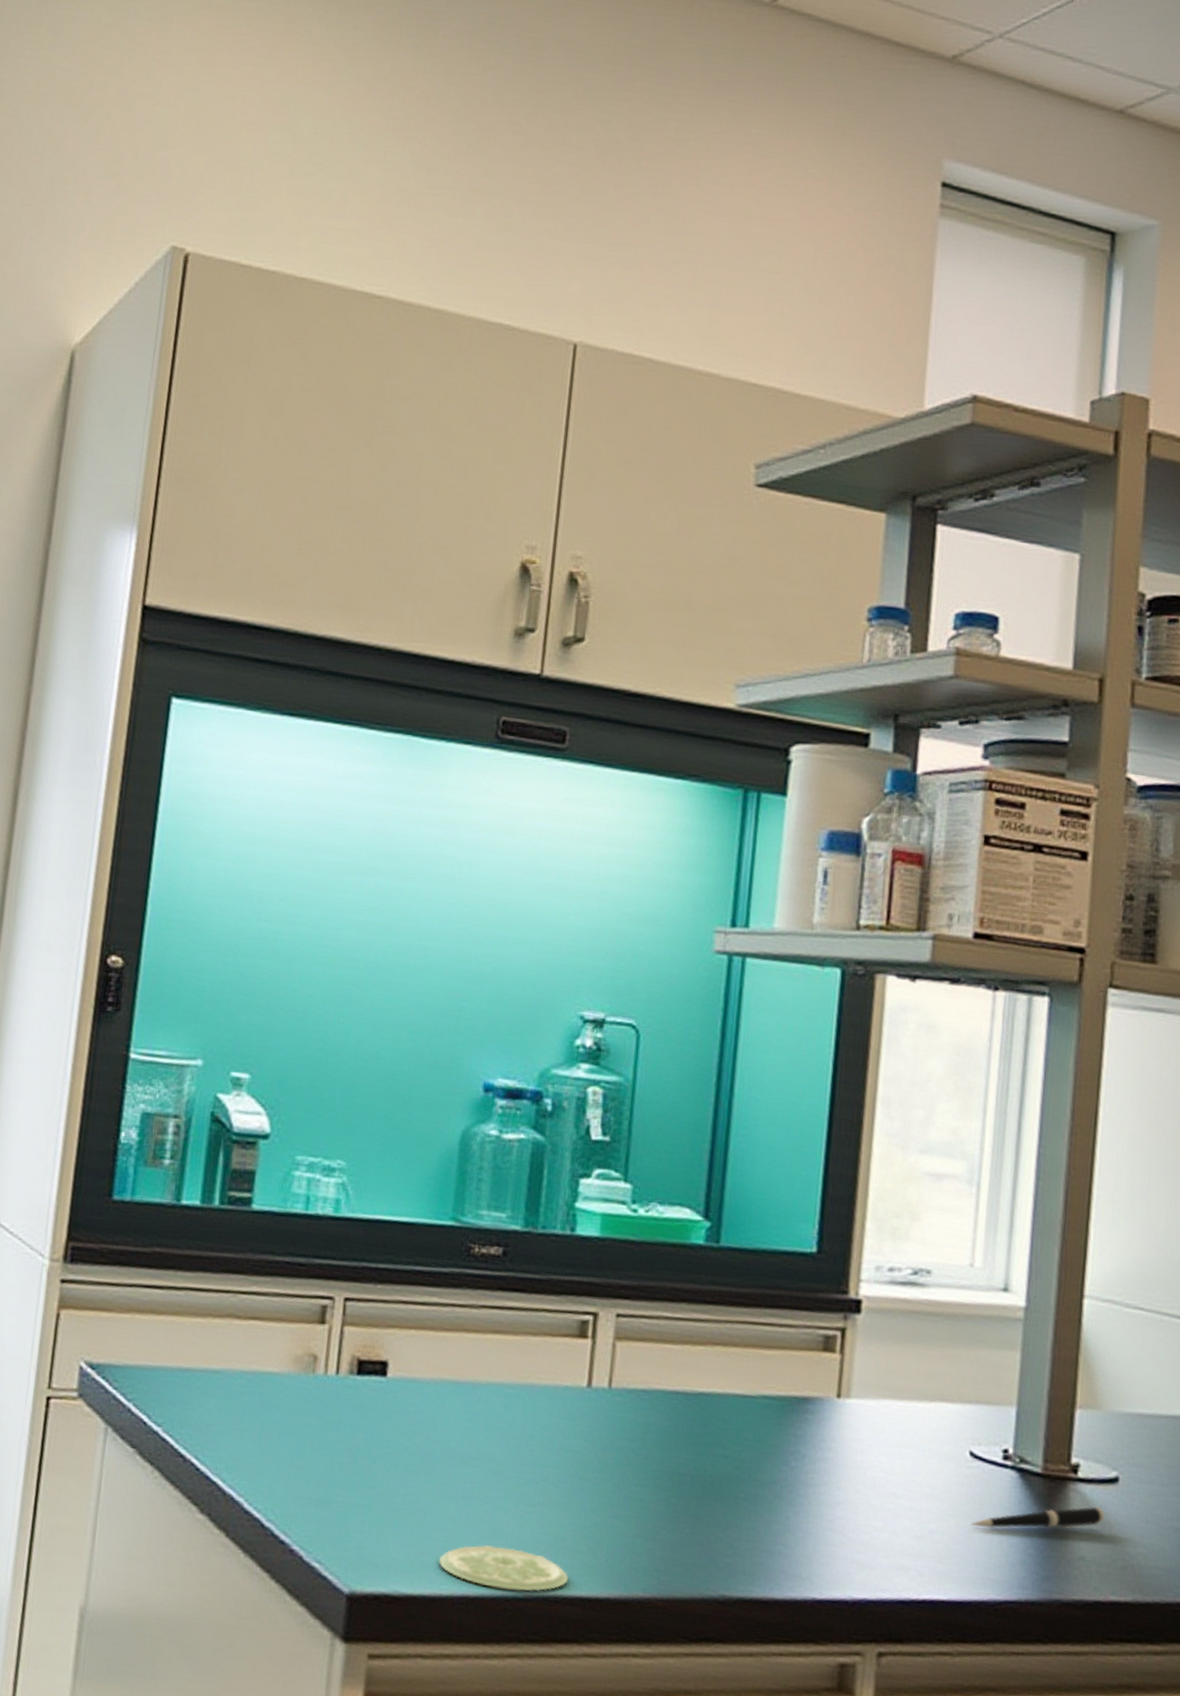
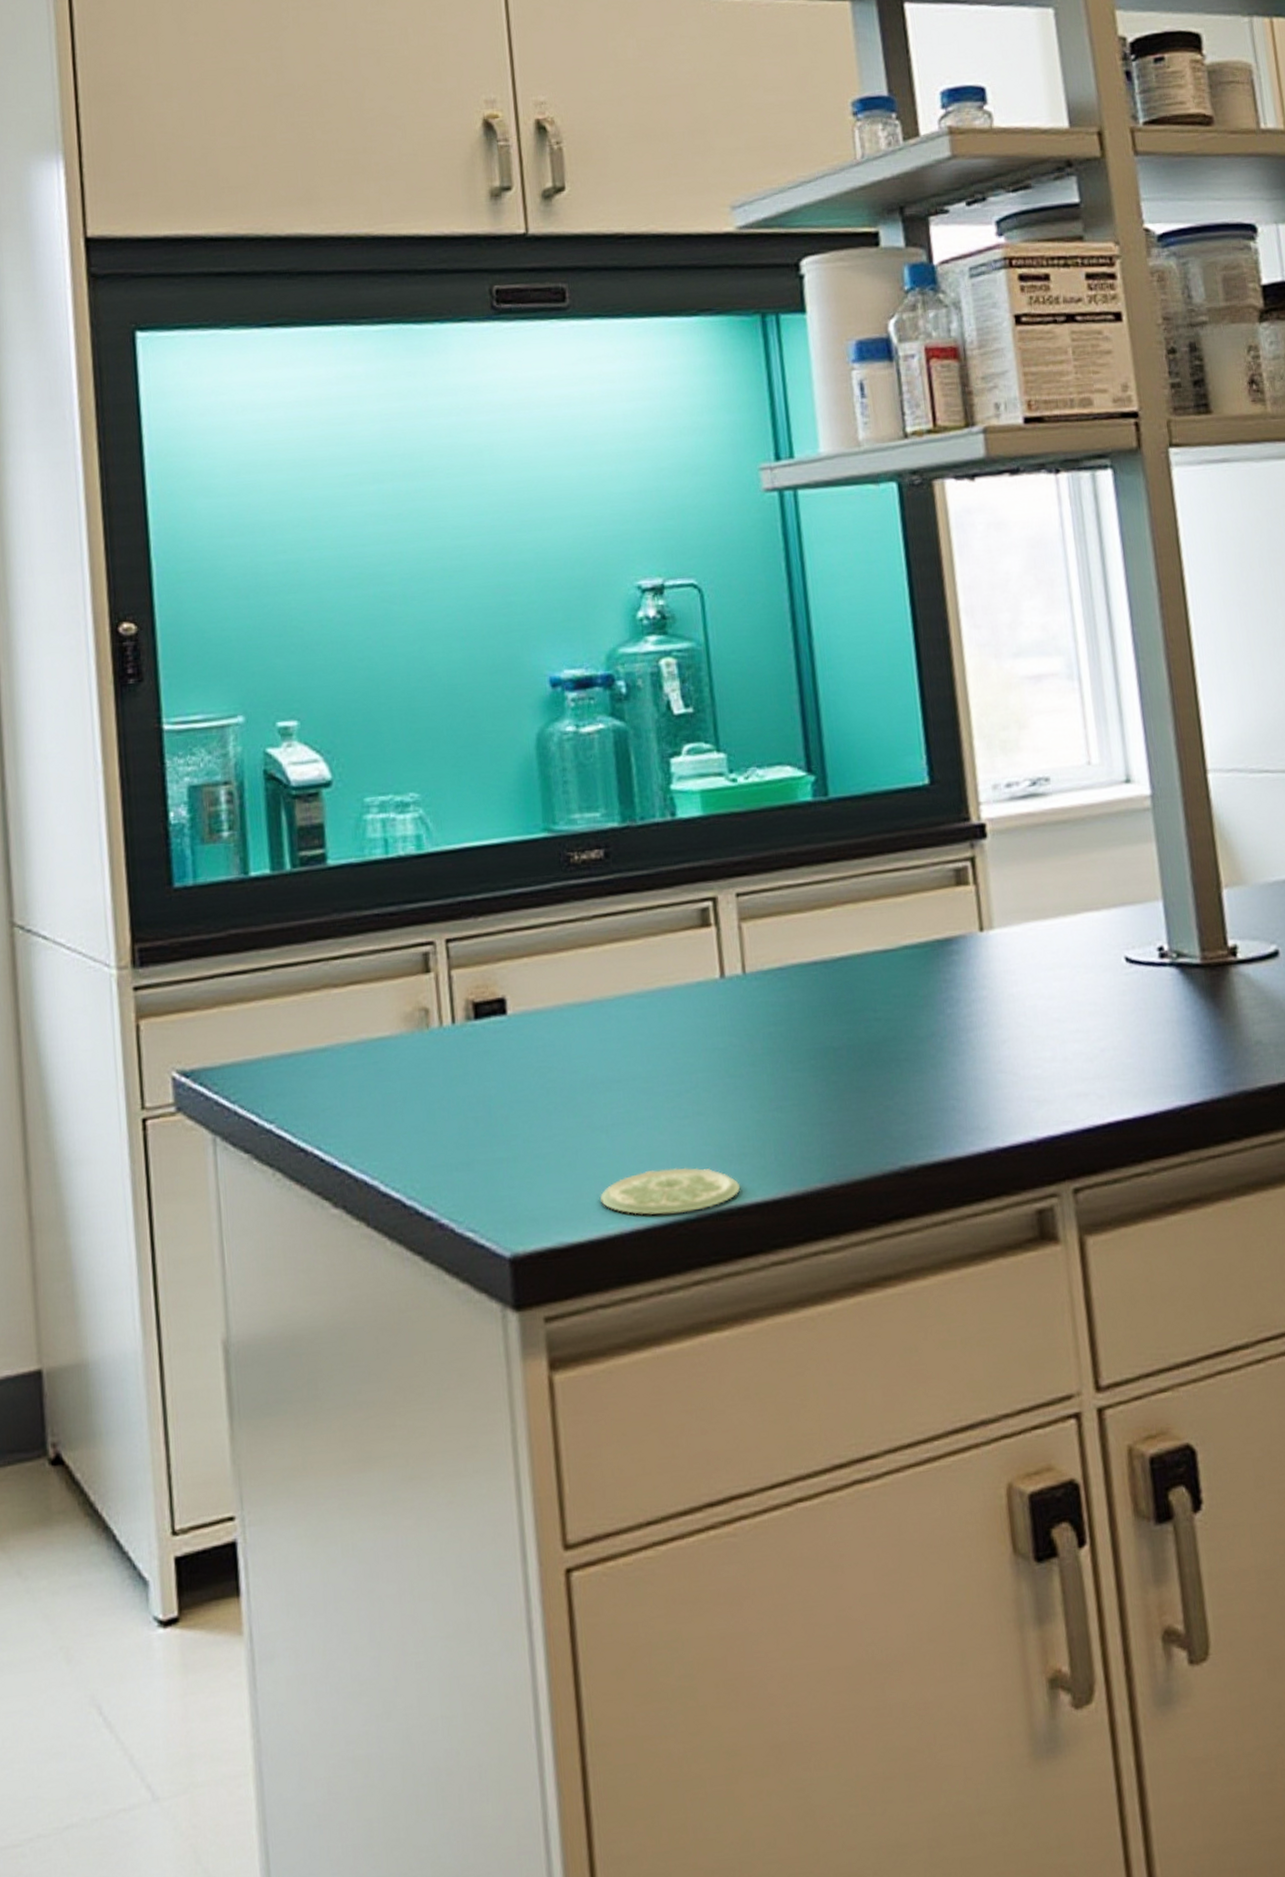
pen: present [971,1506,1105,1529] -> none [1141,985,1273,1034]

